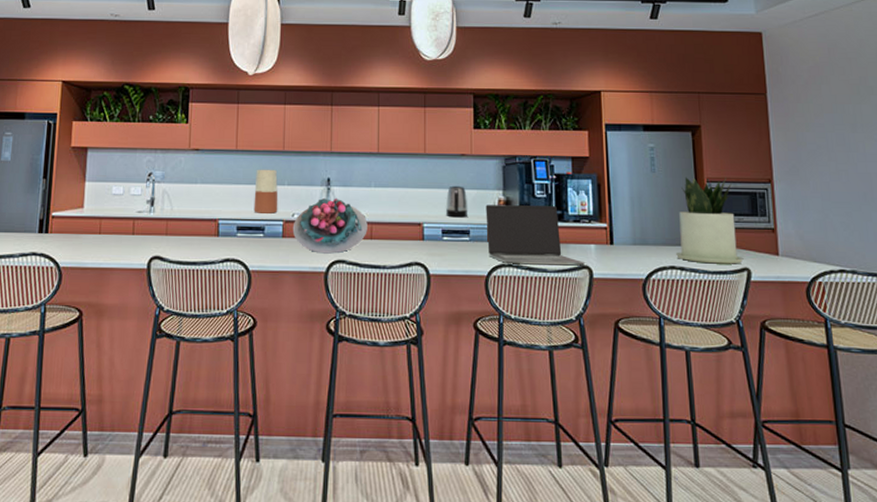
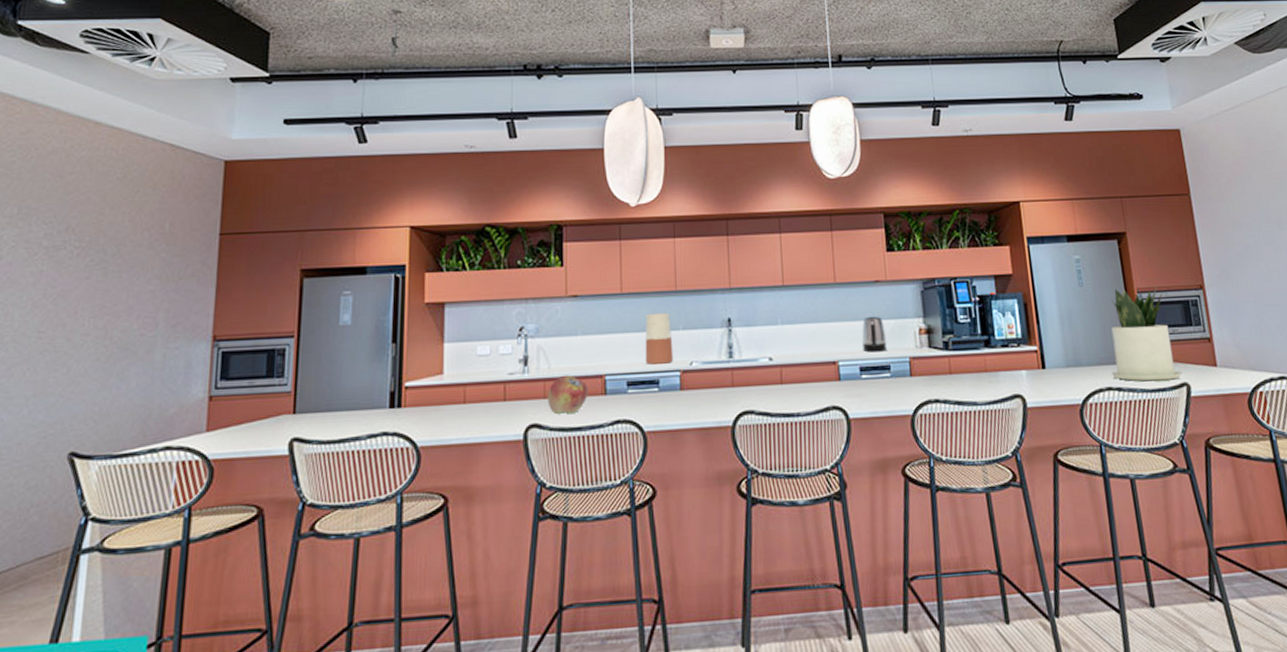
fruit: none [169,216,204,249] -> present [548,375,588,414]
flower arrangement: present [292,197,368,254] -> none [691,340,777,405]
laptop: present [486,205,585,266] -> none [905,331,1017,400]

